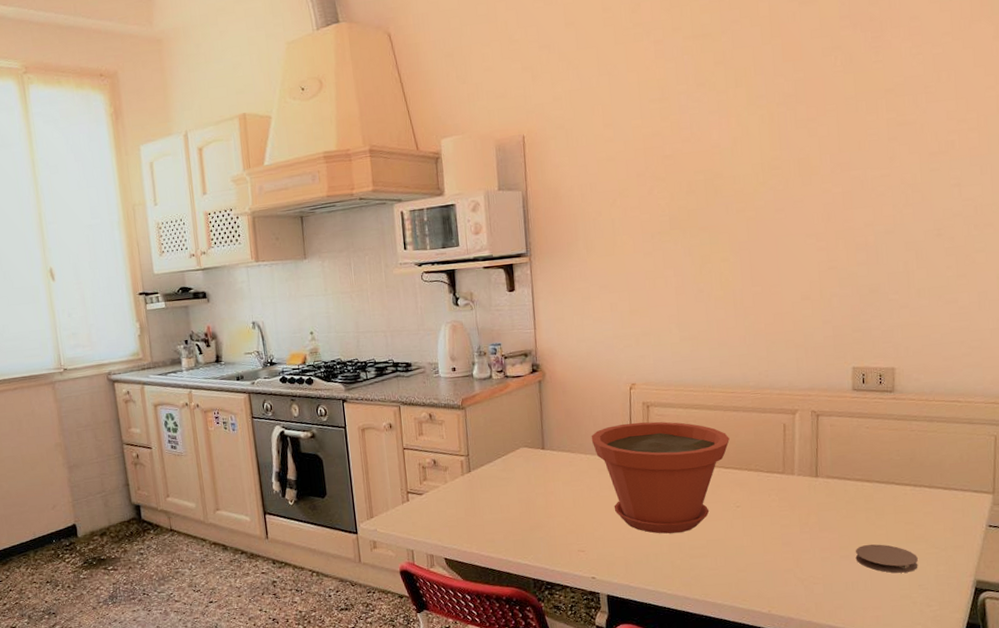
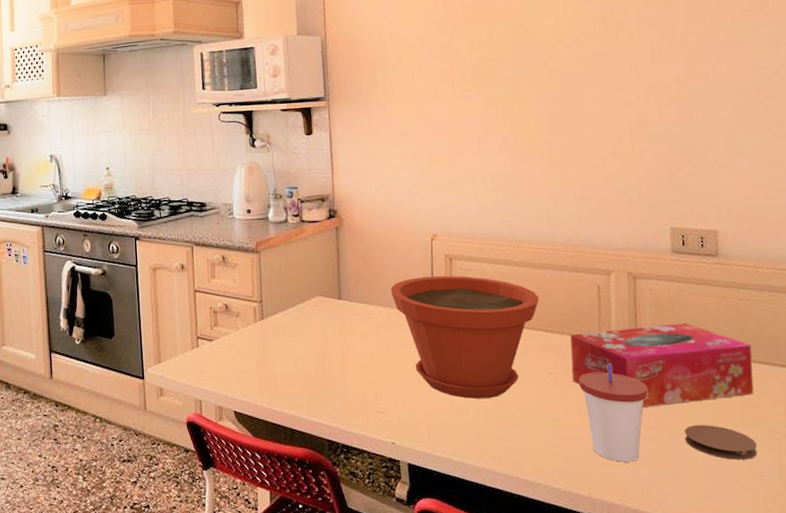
tissue box: none [756,454,919,532] -> present [570,323,754,407]
cup: none [764,495,825,582] -> present [579,364,648,462]

